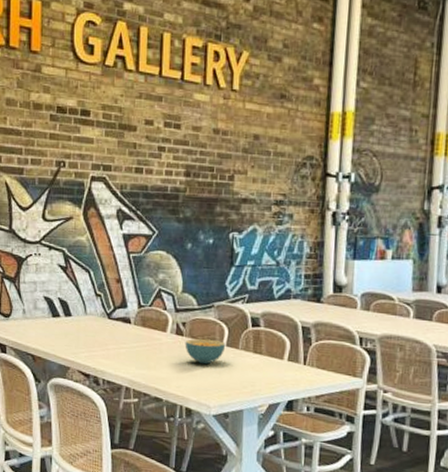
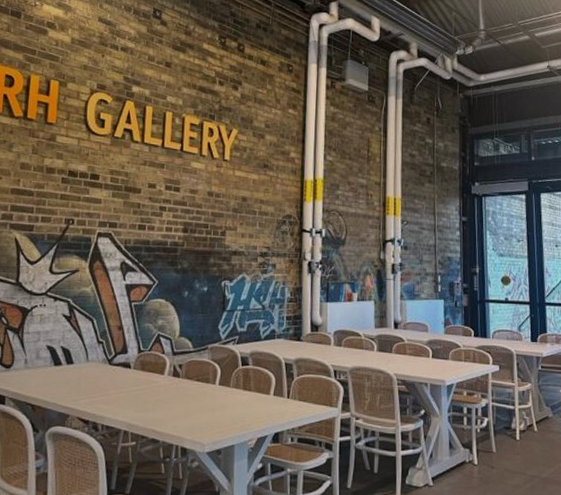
cereal bowl: present [185,338,226,365] -> none [181,379,219,404]

